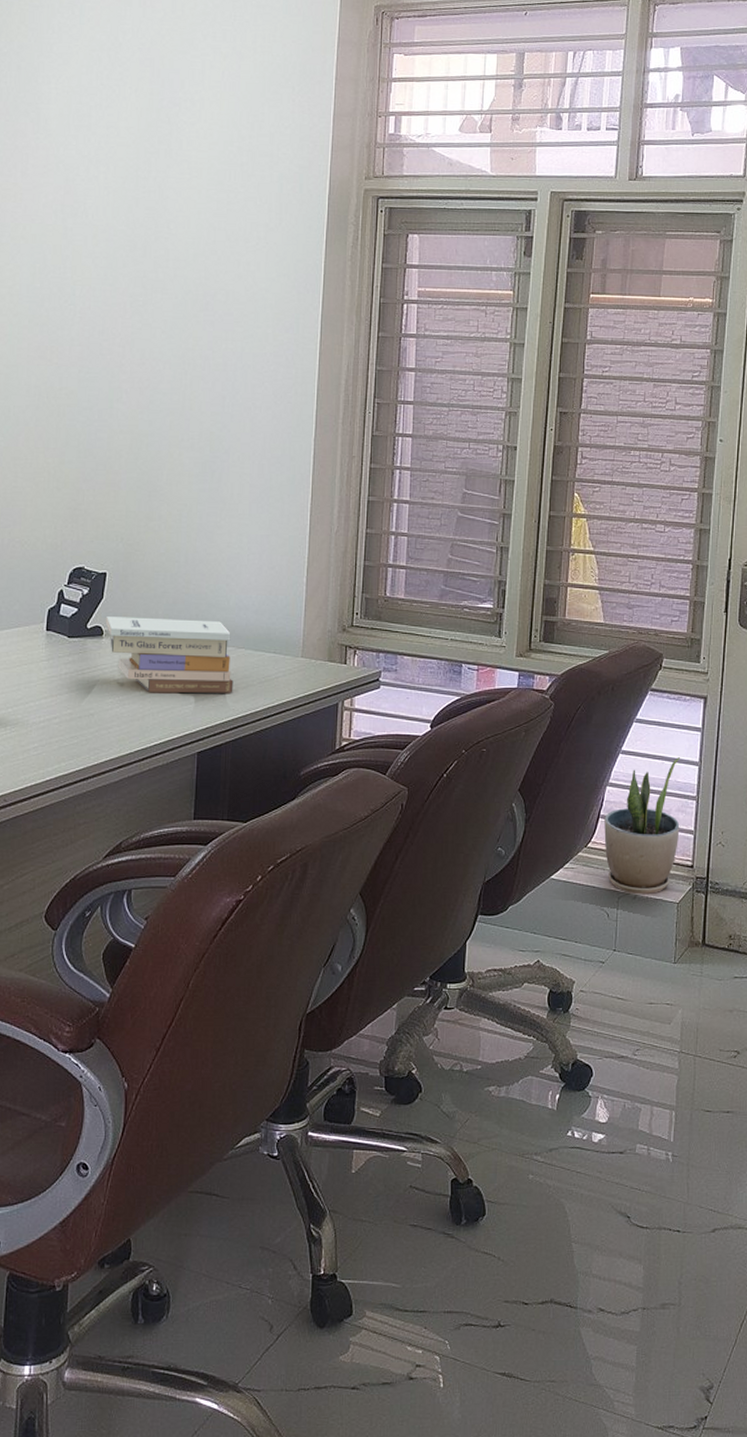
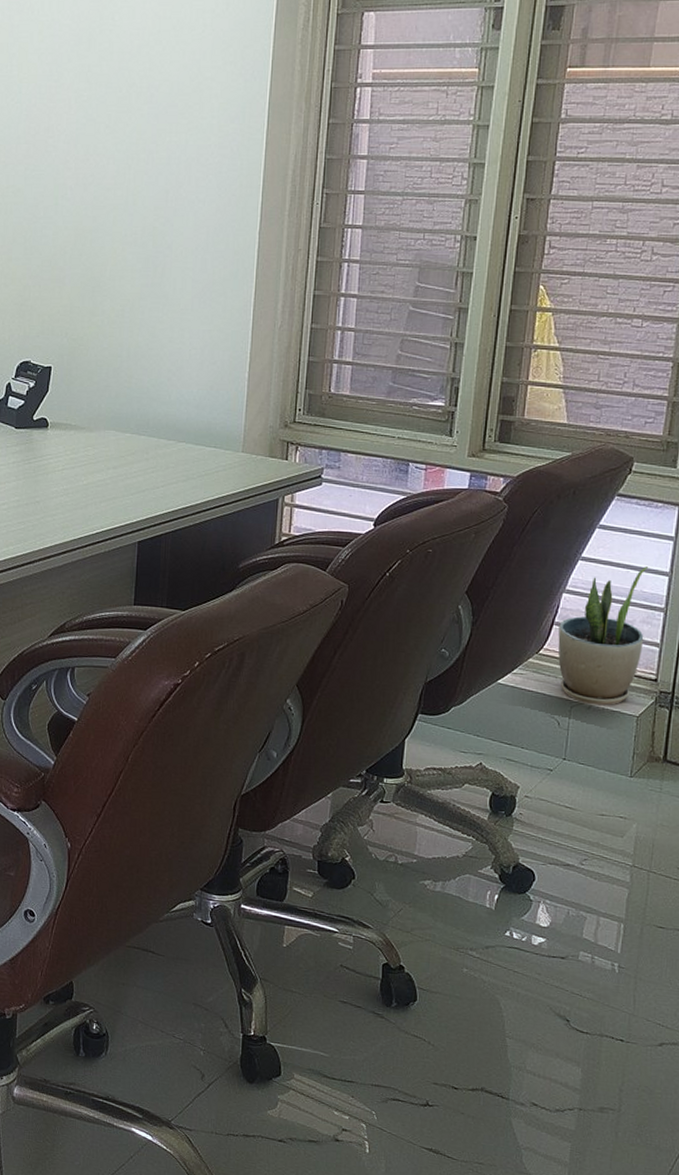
books: present [105,617,234,693] -> none [50,409,174,486]

